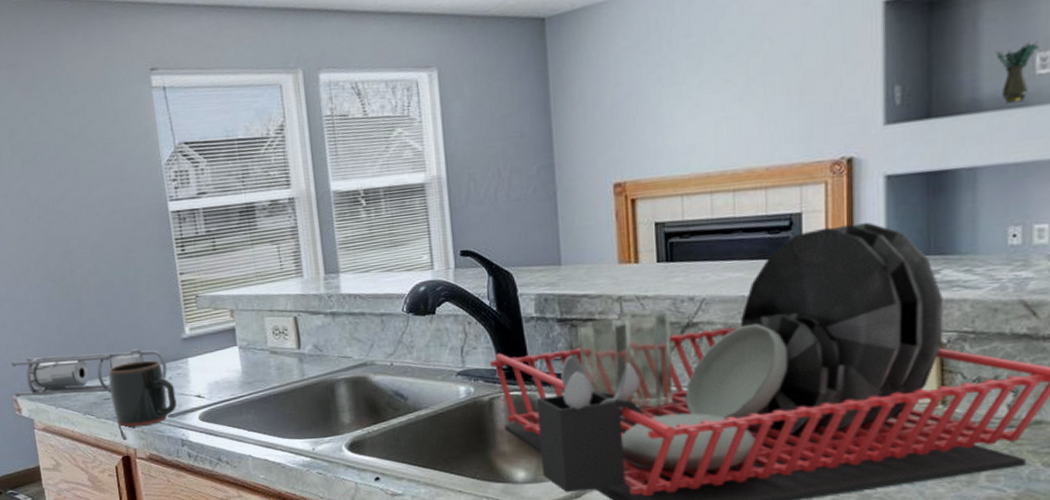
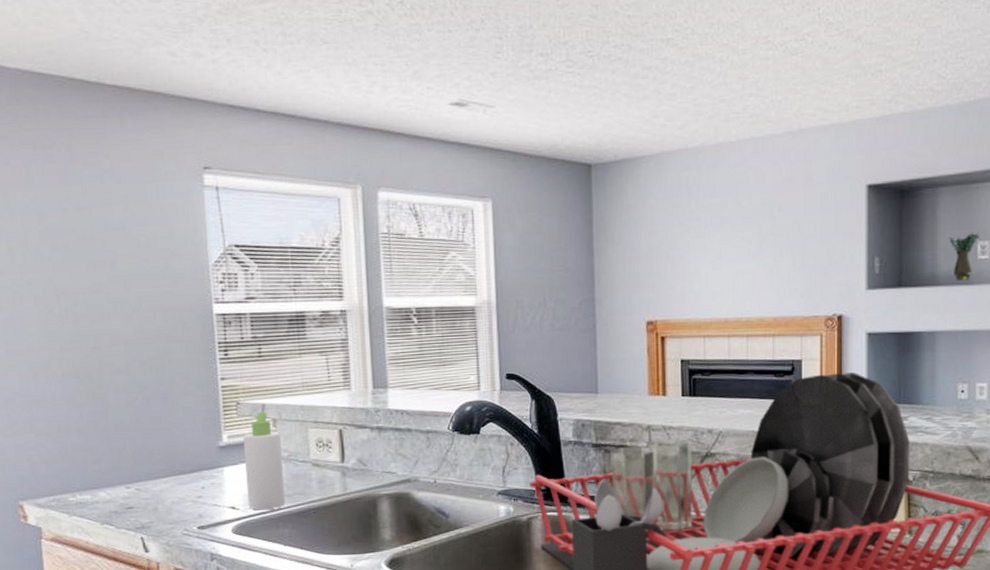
paper towel holder: present [10,349,168,397] -> none [19,455,200,503]
mug: present [108,360,177,427] -> none [133,468,208,539]
bottle: none [204,295,247,398] -> present [243,403,286,510]

